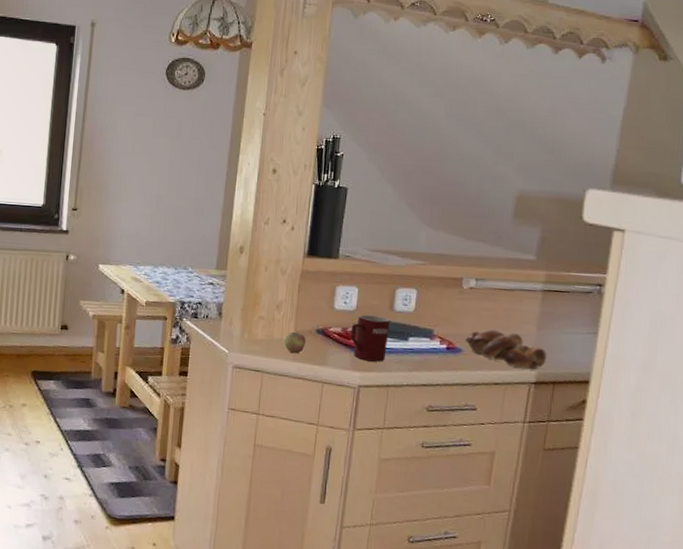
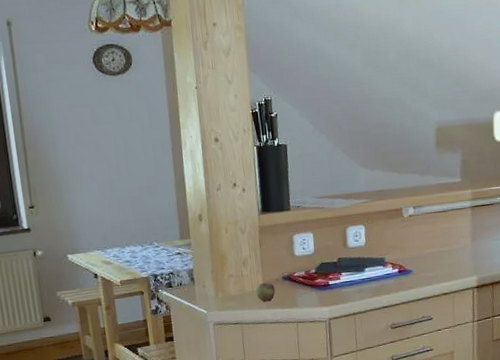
mug: present [350,315,390,362] -> none [313,254,348,296]
bread loaf: present [465,329,547,369] -> none [413,247,484,277]

